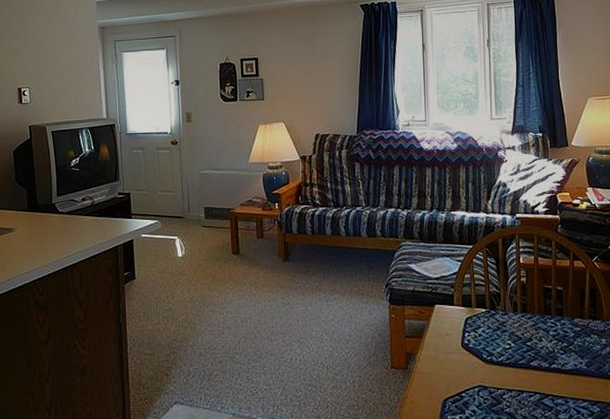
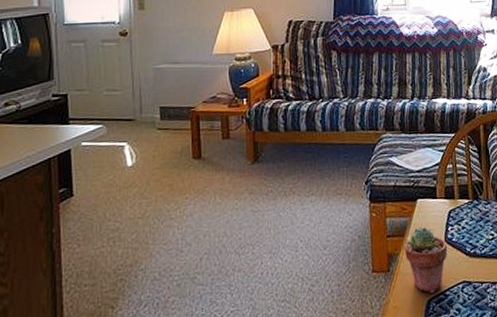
potted succulent: none [421,330,464,393] -> present [403,226,448,293]

